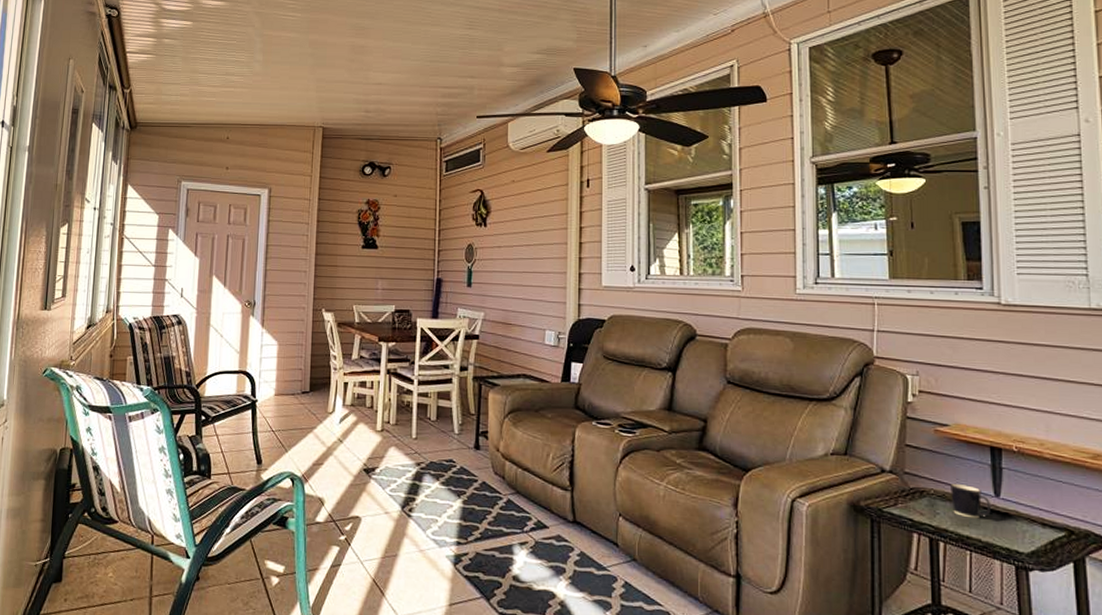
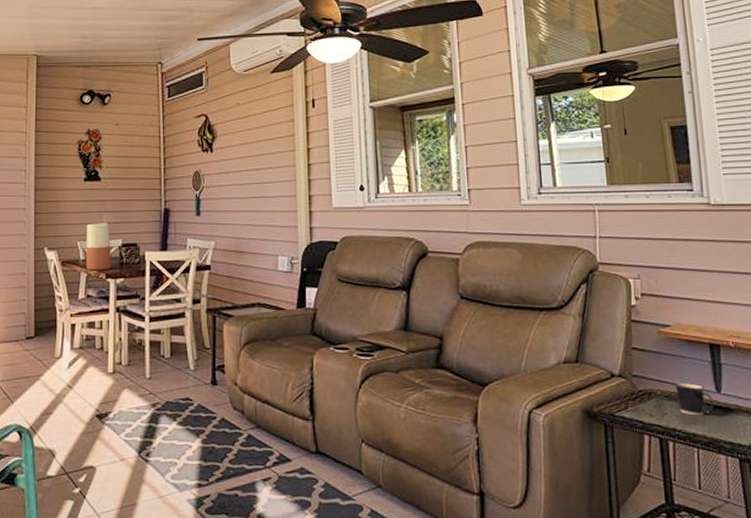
vase: none [360,288,385,334] -> present [86,223,113,271]

